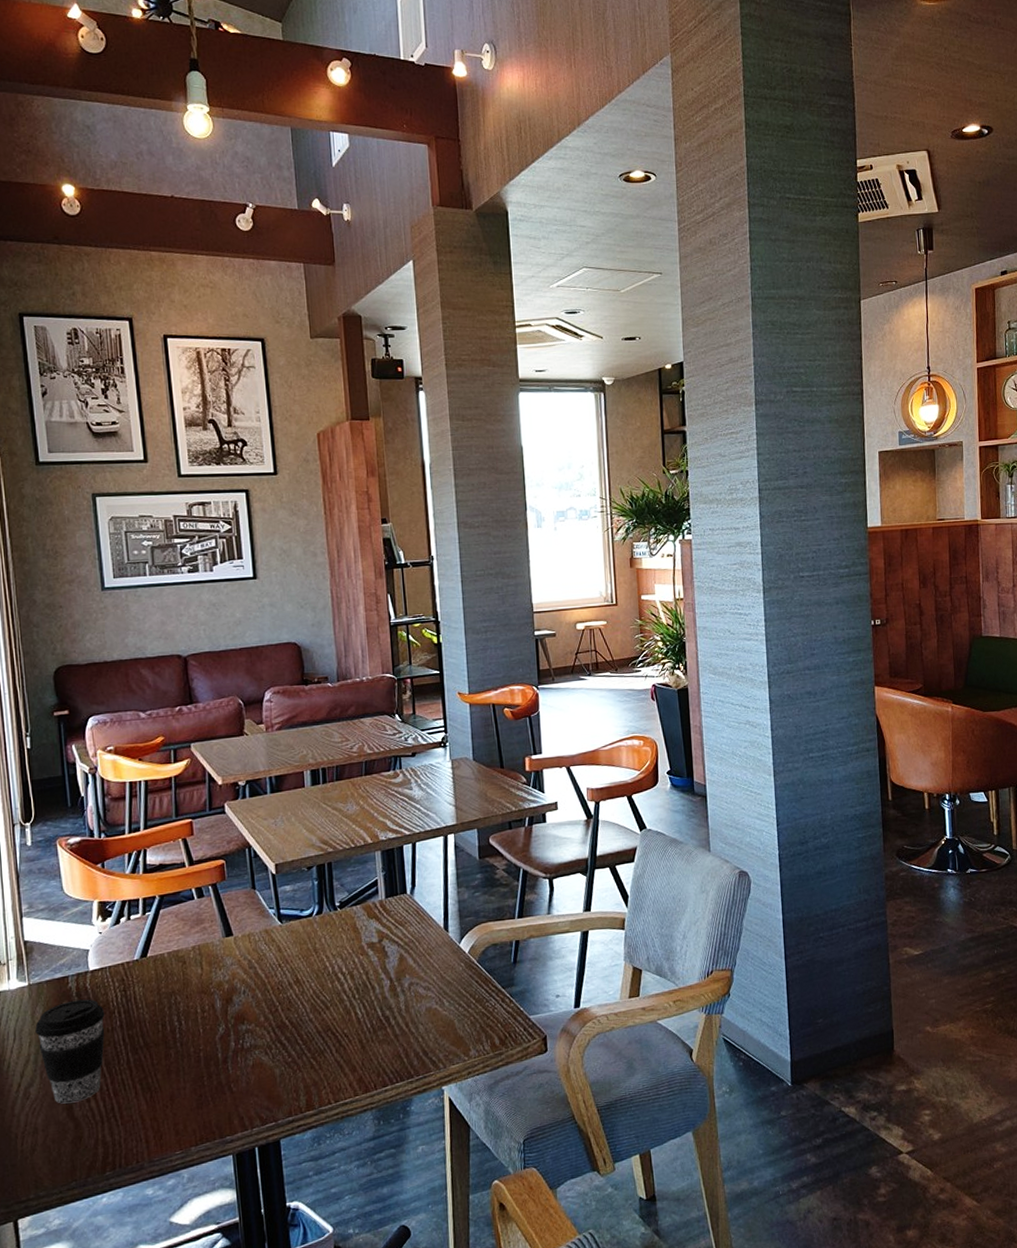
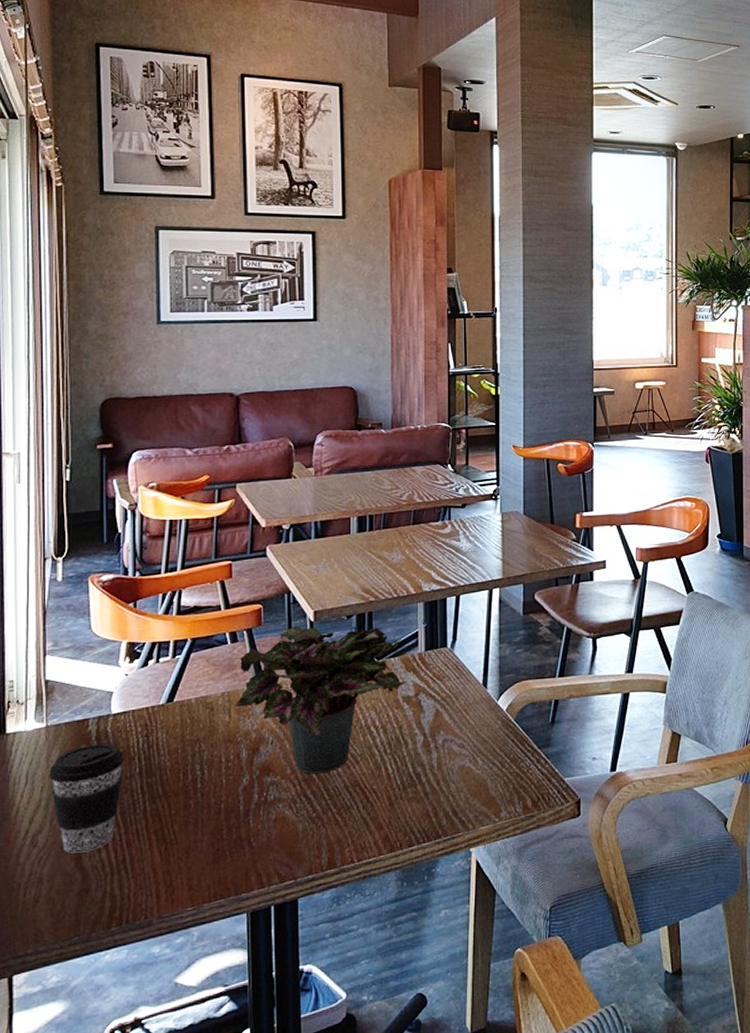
potted plant: none [207,877,370,1022] -> present [236,626,406,775]

